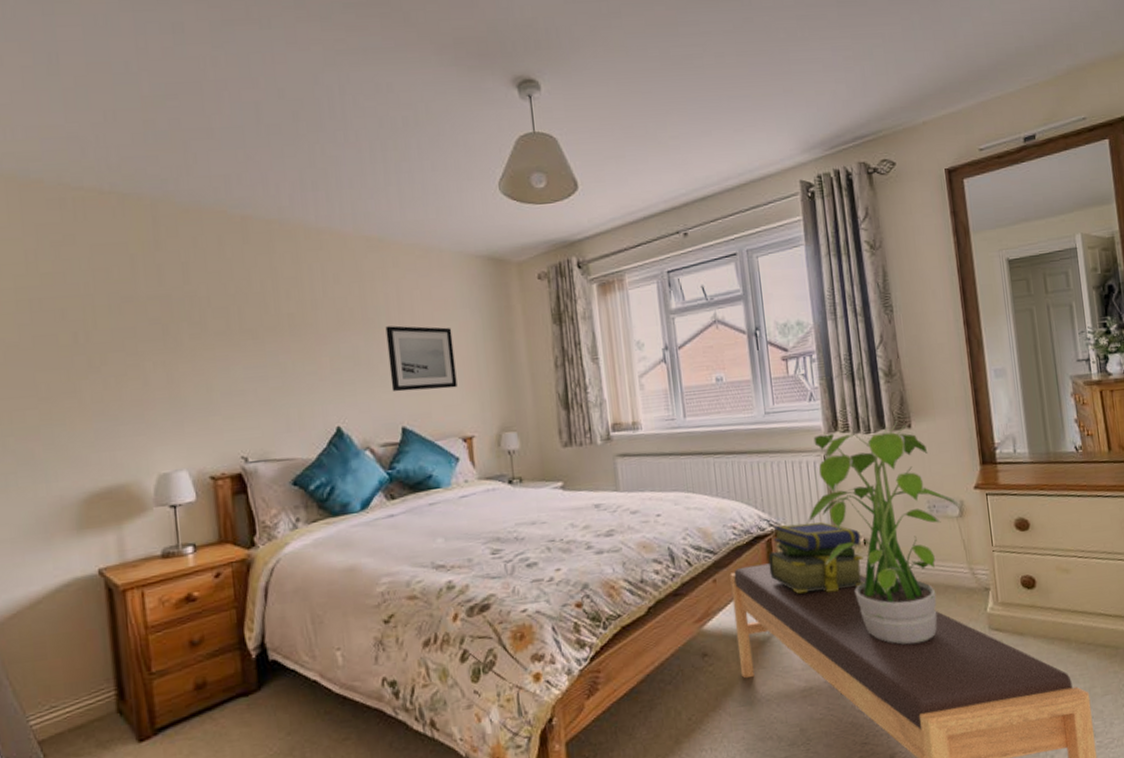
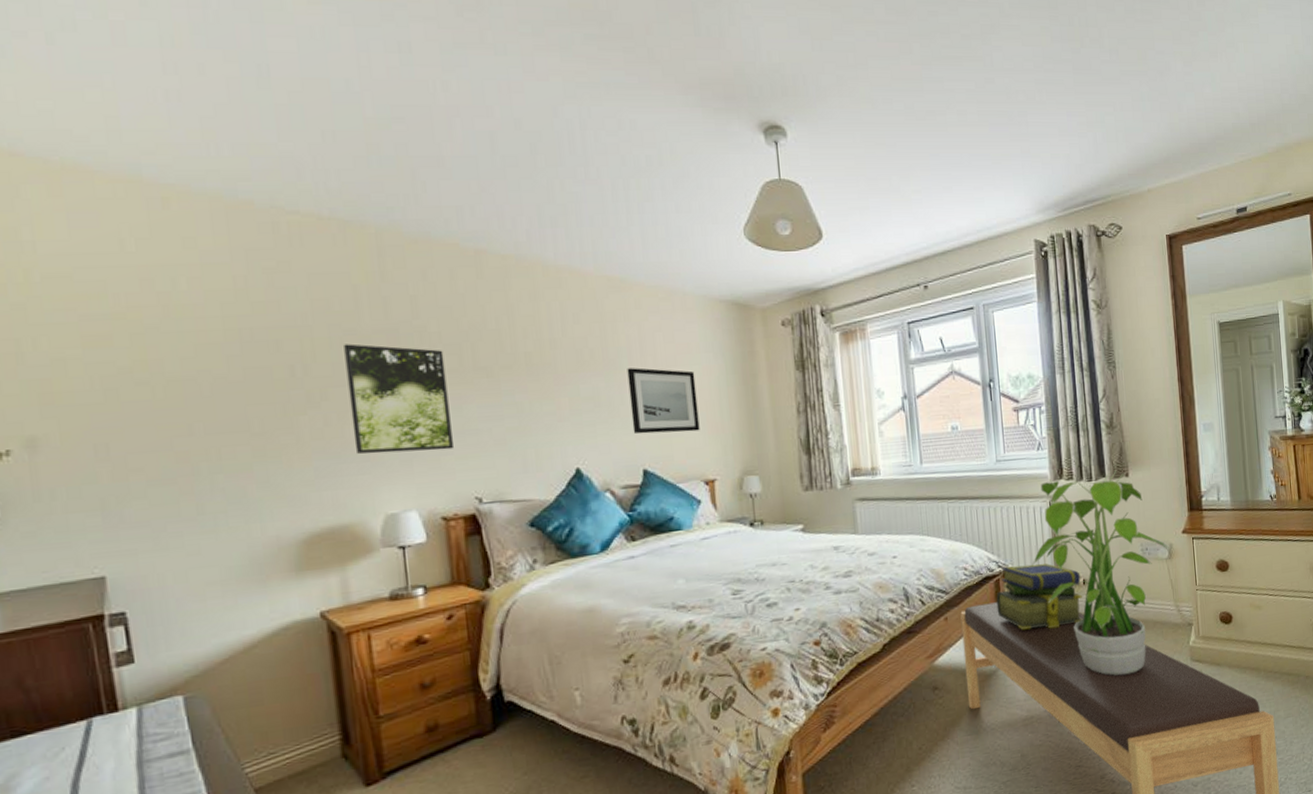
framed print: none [122,310,223,416] -> present [344,343,455,454]

